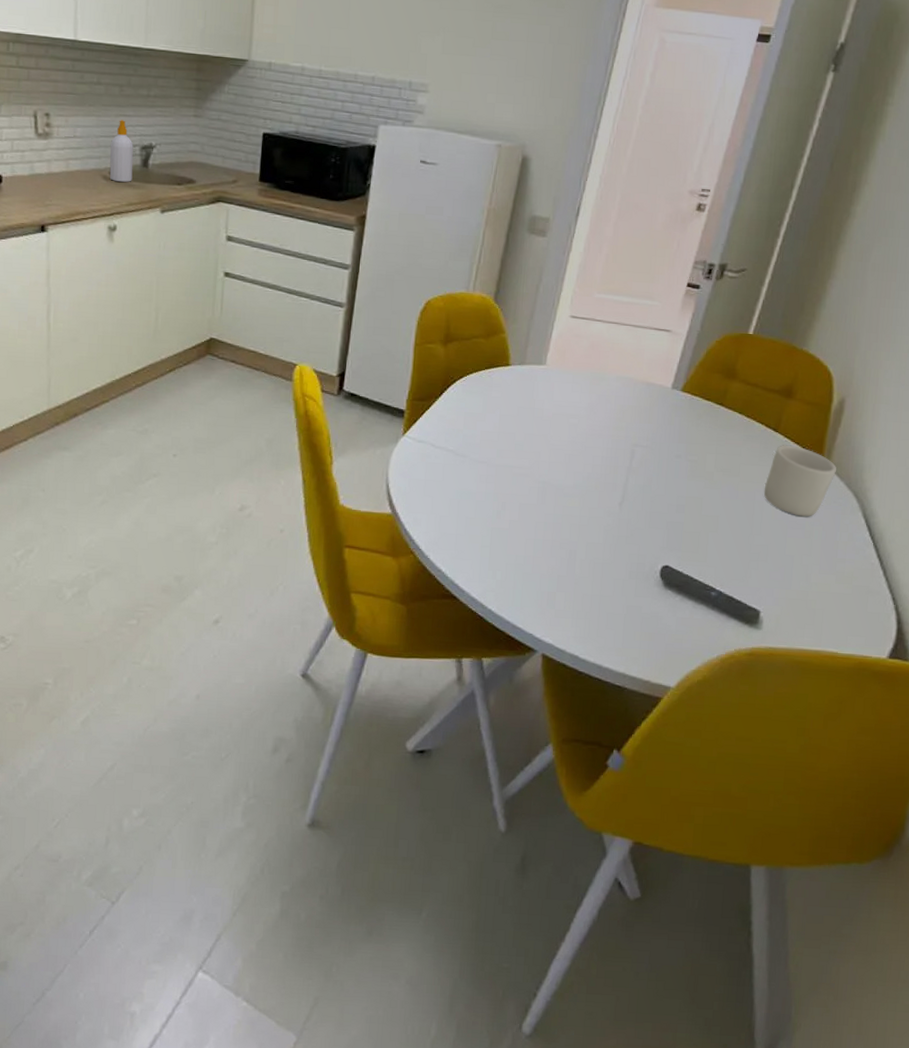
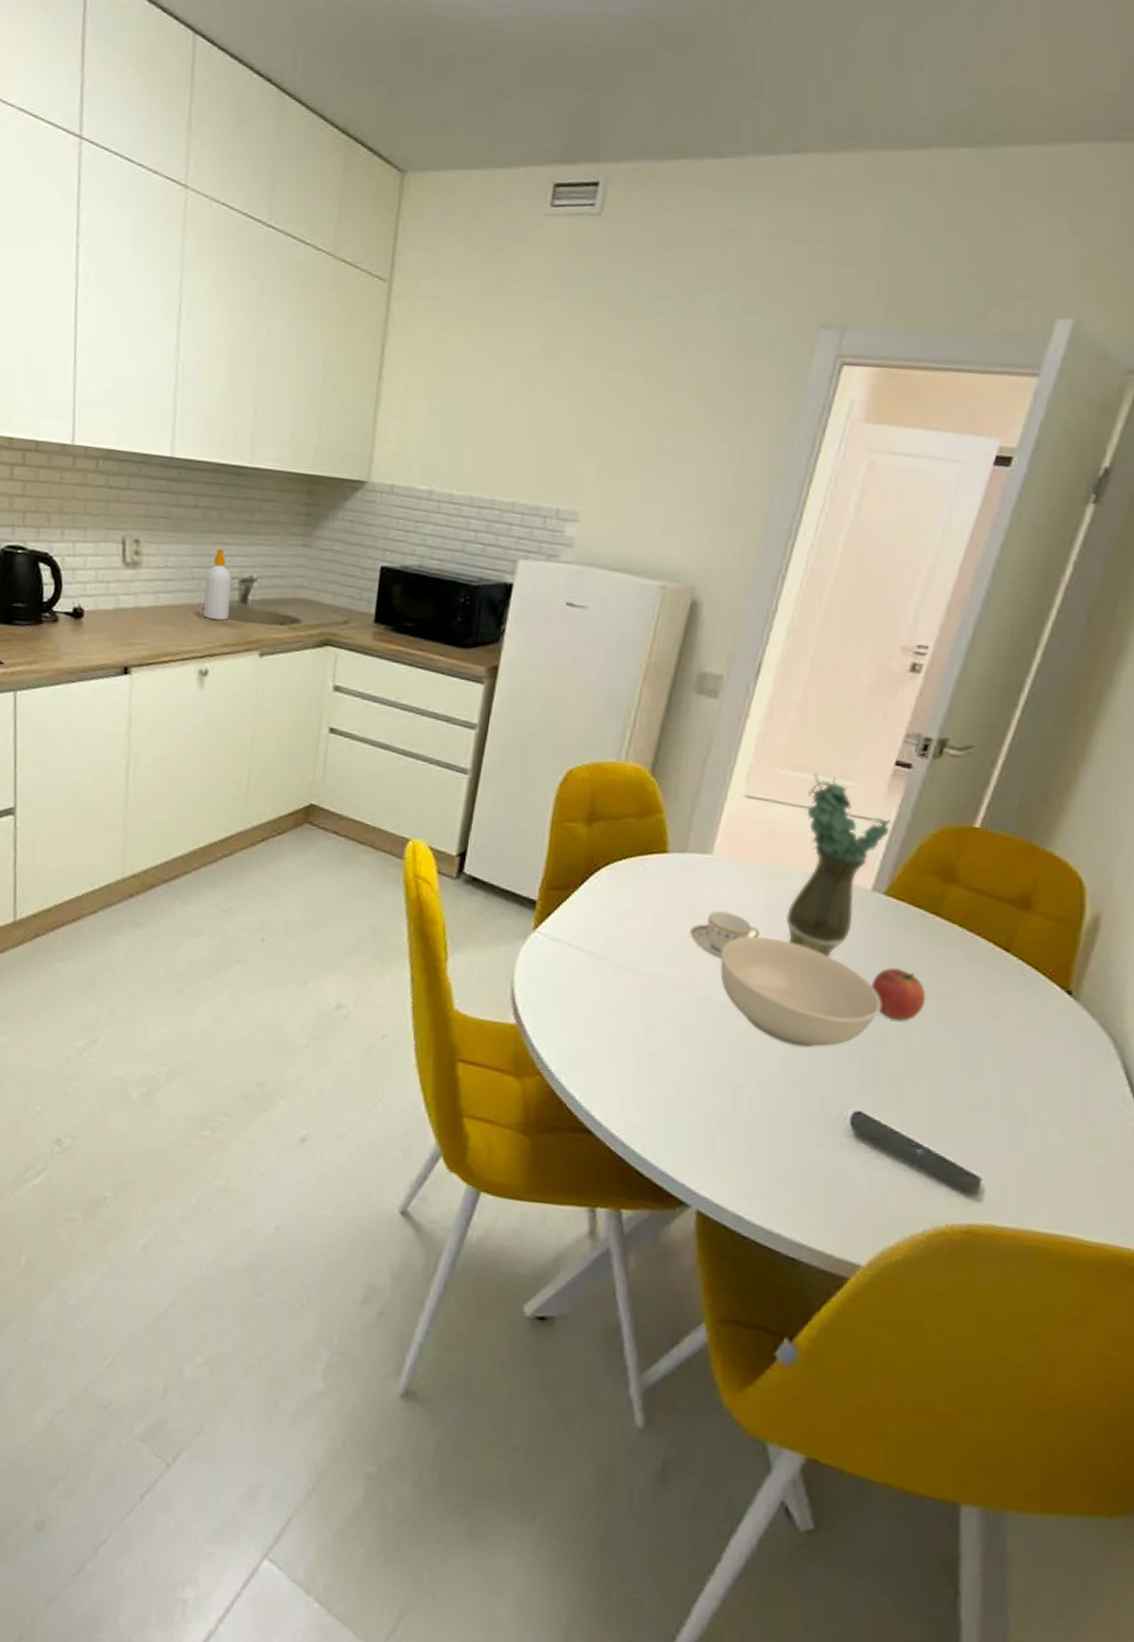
teacup: none [530,411,585,450] -> present [690,911,760,958]
bowl: none [555,429,682,517] -> present [720,936,882,1047]
vase: none [605,296,685,443] -> present [785,774,891,956]
fruit: none [673,449,715,492] -> present [871,967,926,1021]
mug: present [763,445,836,517] -> none [989,969,1088,1063]

